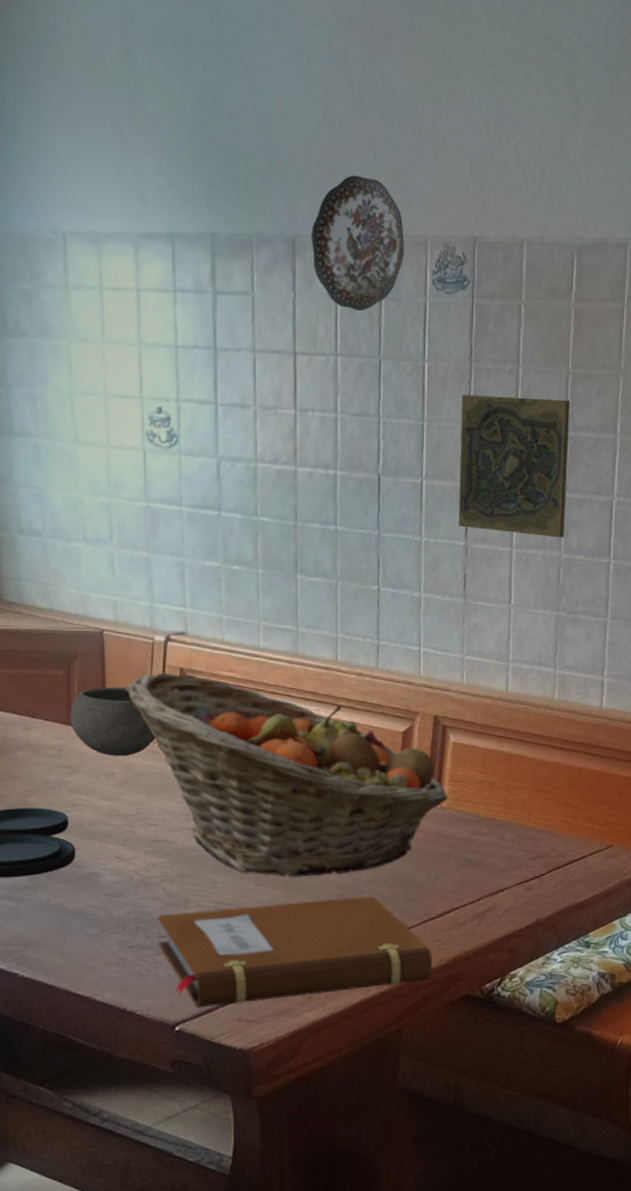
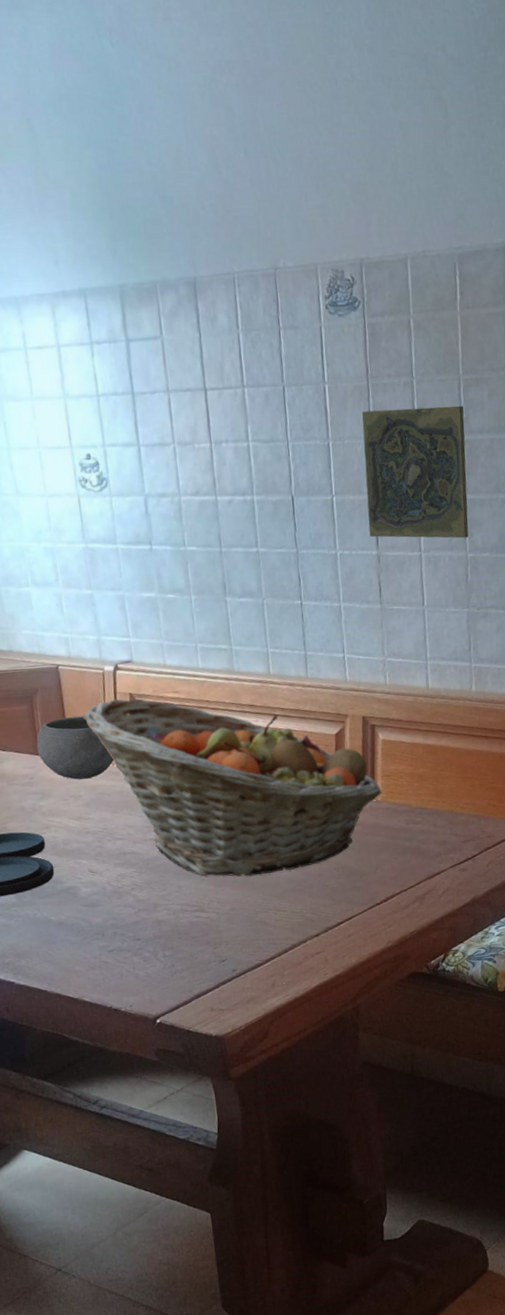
notebook: present [158,896,433,1008] -> none [131,888,382,1002]
decorative plate: present [310,175,405,312] -> none [209,213,297,343]

